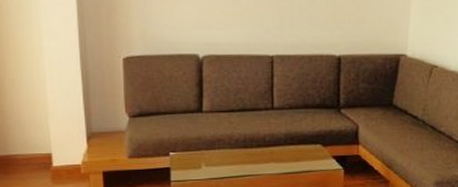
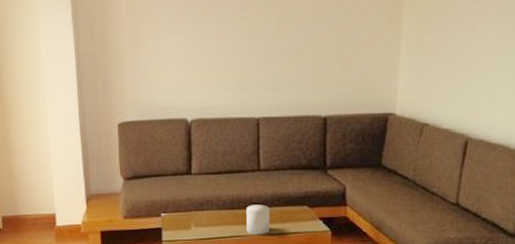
candle: none [259,143,283,173] -> present [246,205,270,234]

